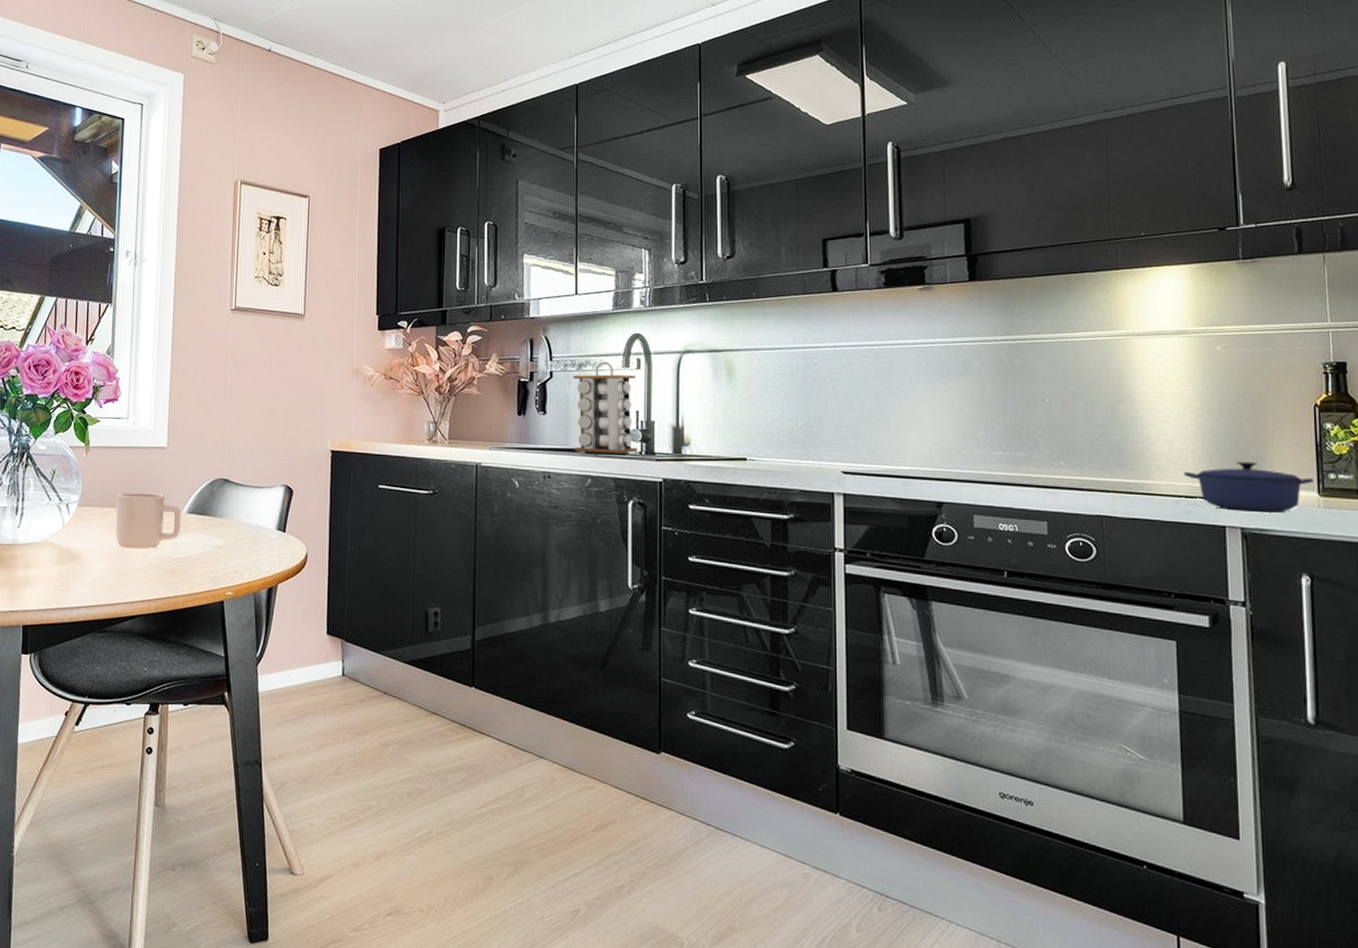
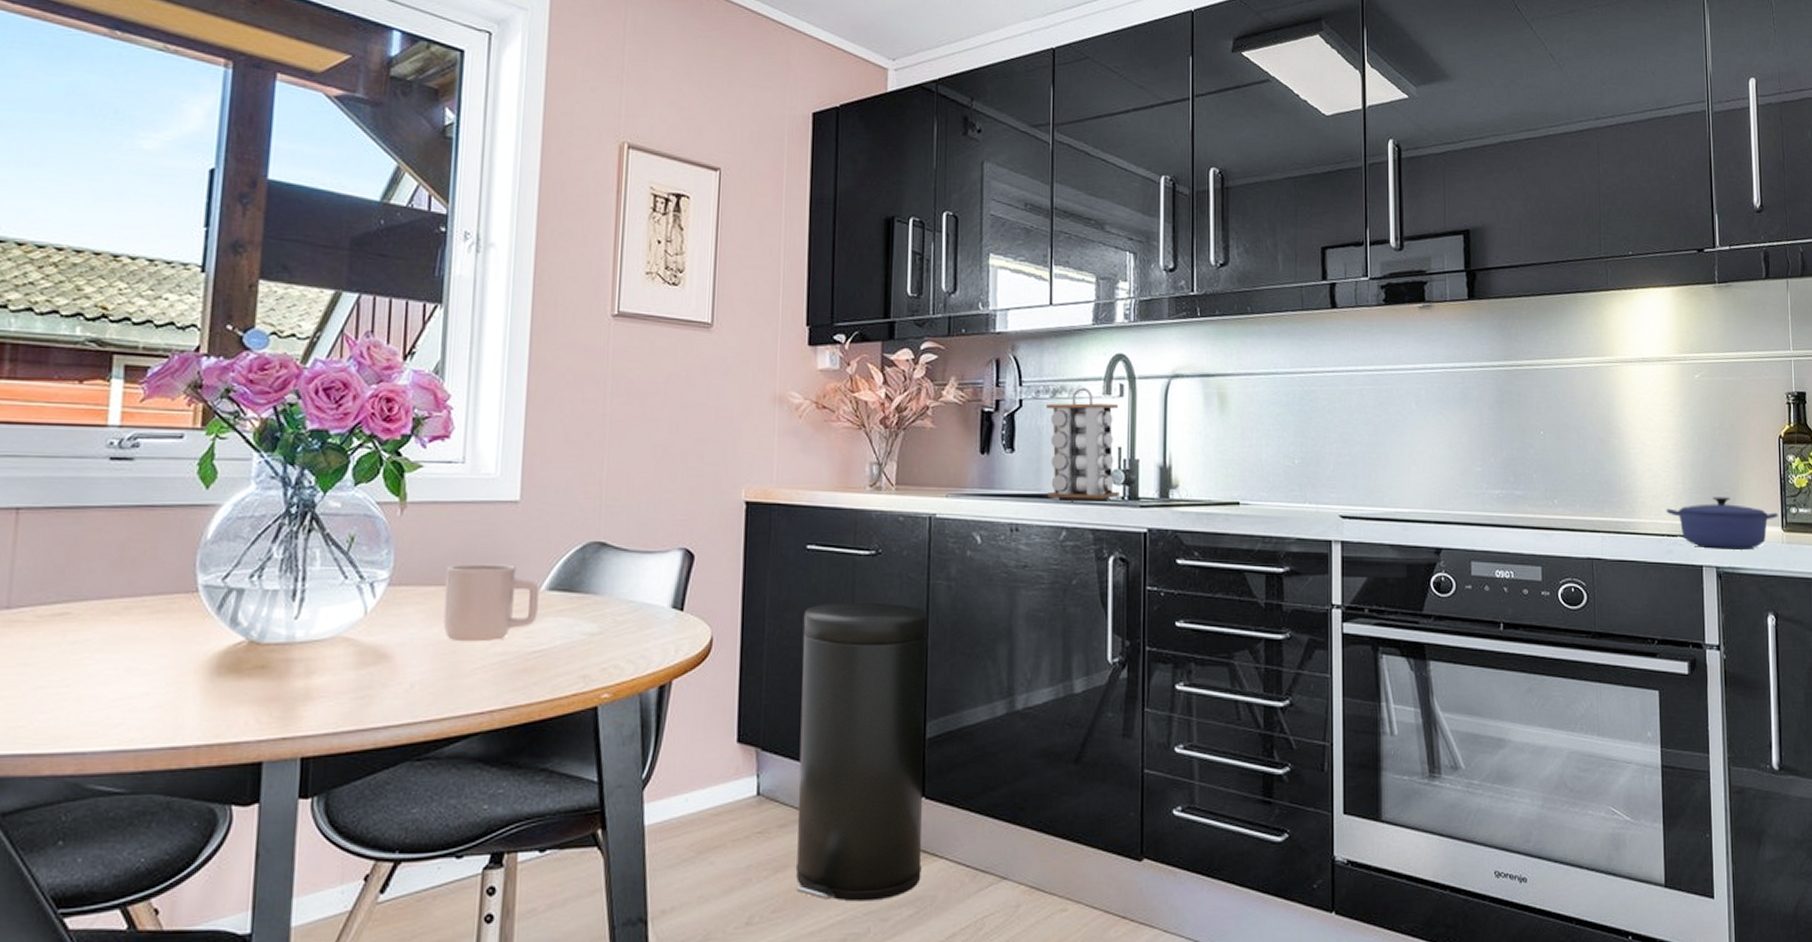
pedal bin: none [372,530,475,765] -> present [795,602,927,902]

